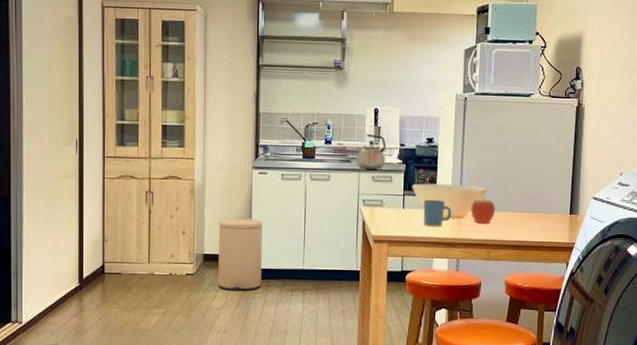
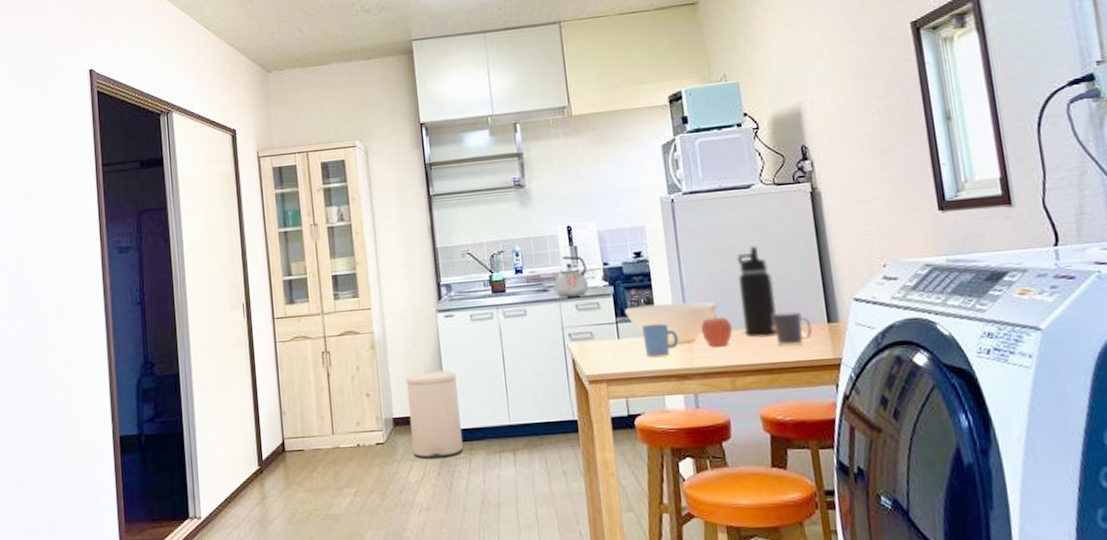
water bottle: none [504,145,534,221] -> present [737,245,777,339]
mug: none [528,201,557,230] -> present [771,311,812,348]

